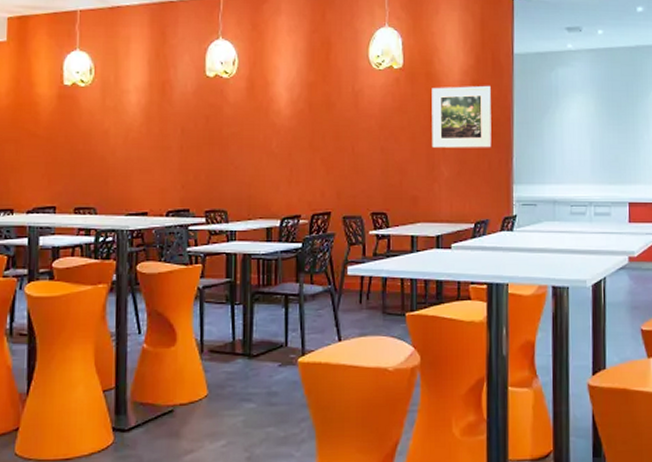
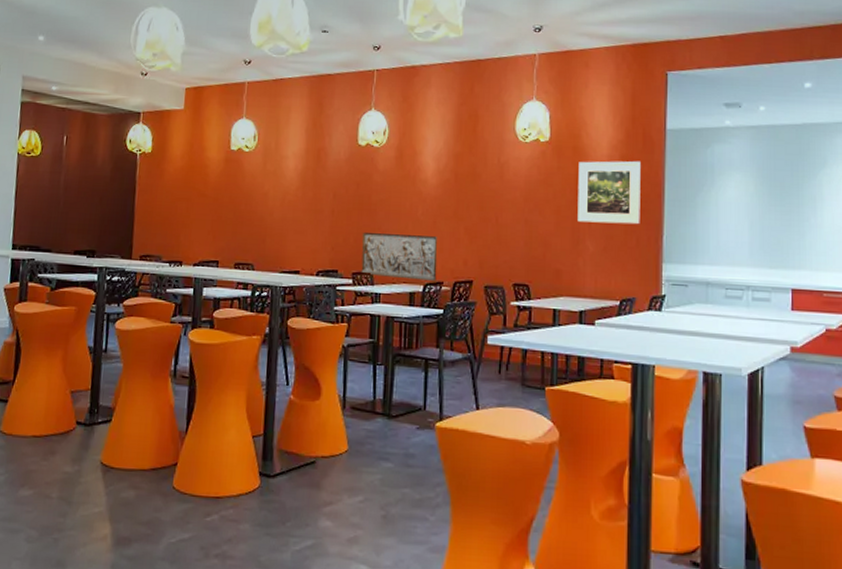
relief sculpture: none [213,167,294,216] -> present [361,232,438,282]

